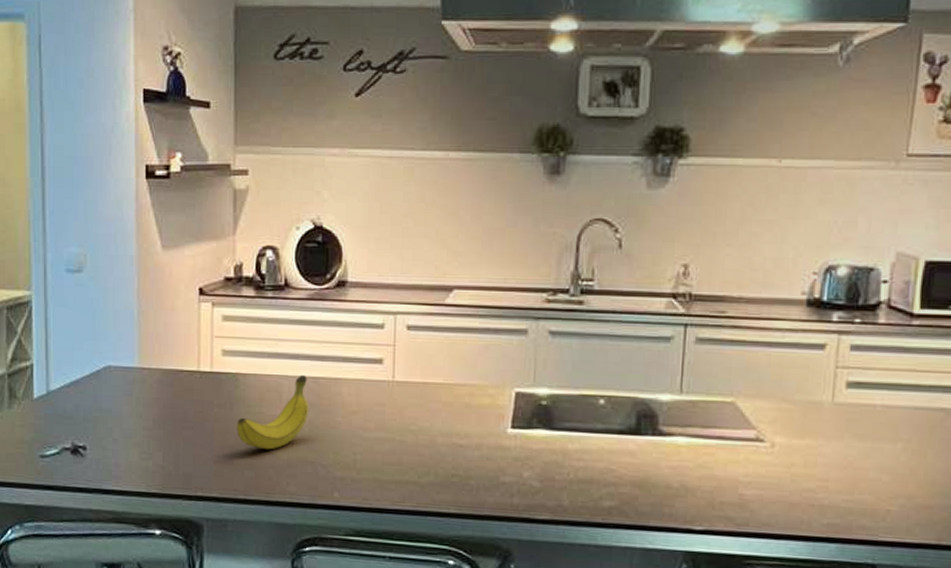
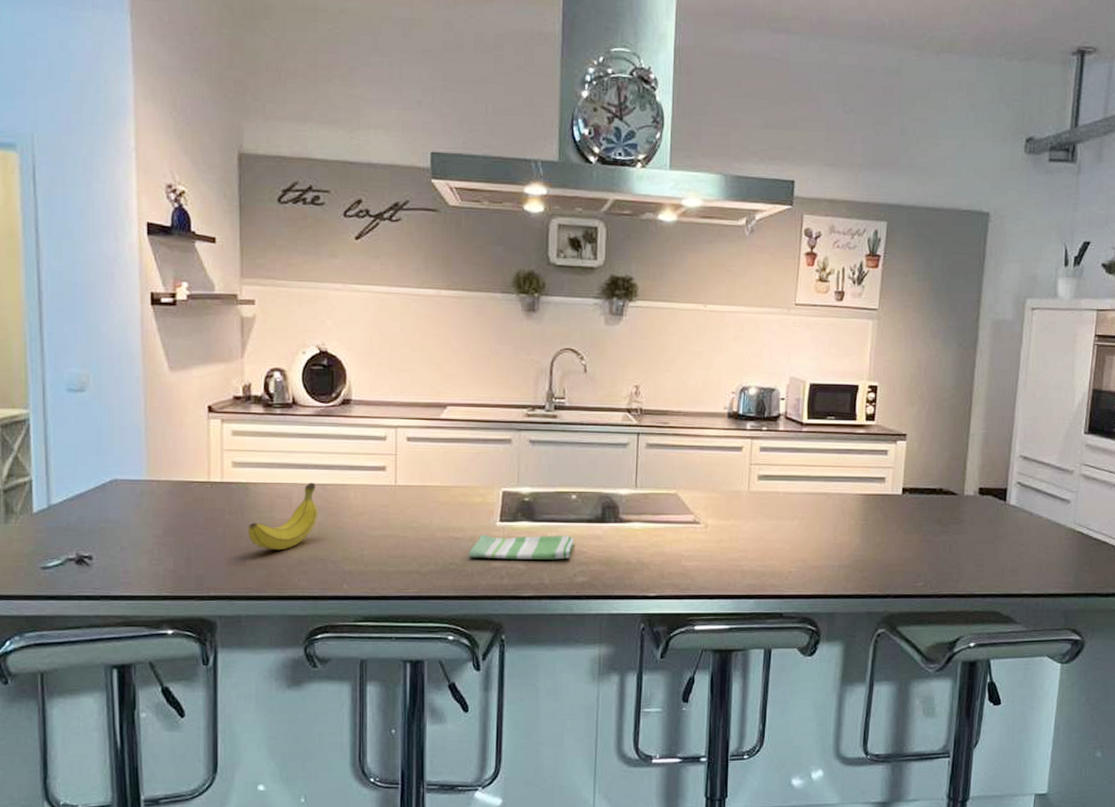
dish towel: none [474,442,601,478] -> present [469,534,574,560]

